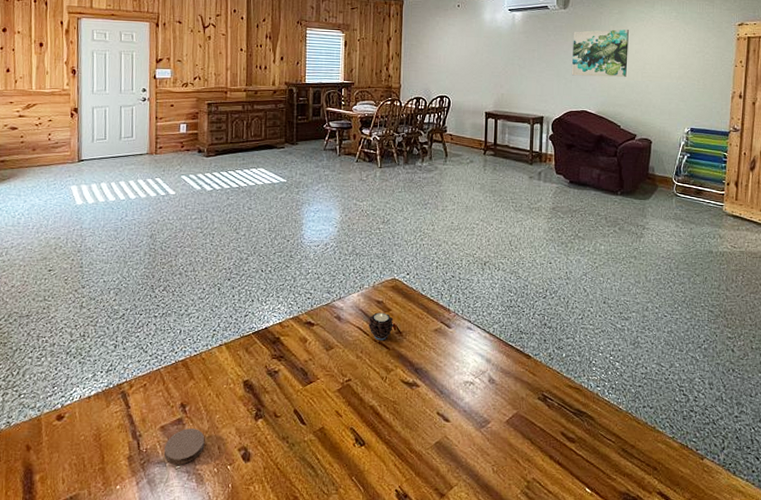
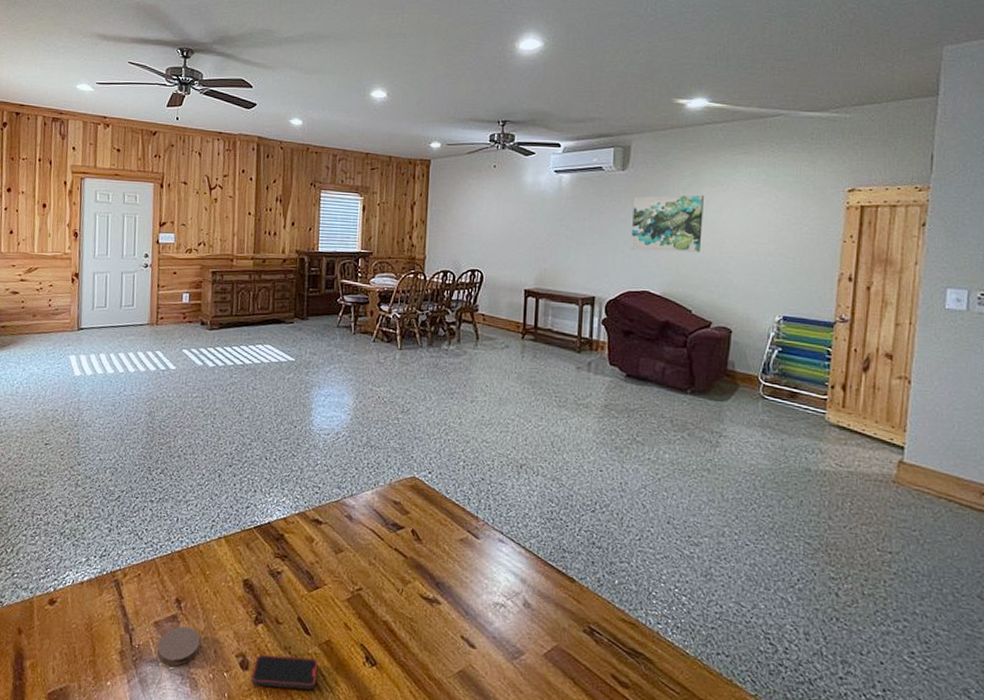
smartphone: none [253,445,313,475] -> present [251,654,318,690]
candle: present [368,312,394,341] -> none [382,514,412,547]

